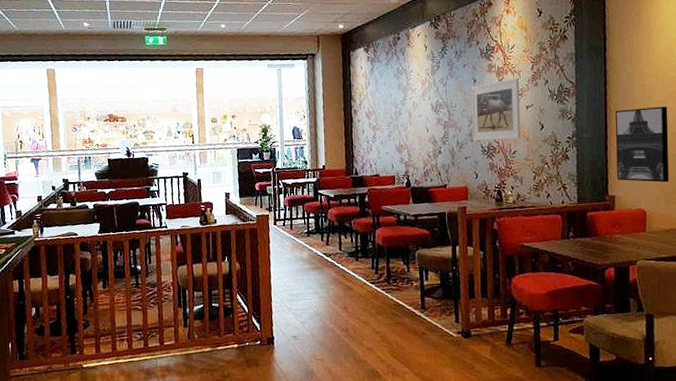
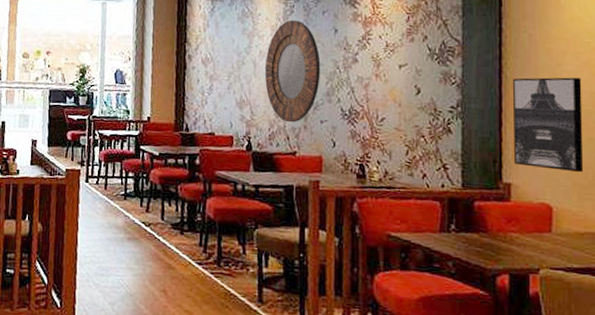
home mirror: none [418,74,464,161] -> present [265,20,321,123]
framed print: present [471,78,521,141] -> none [330,30,392,105]

